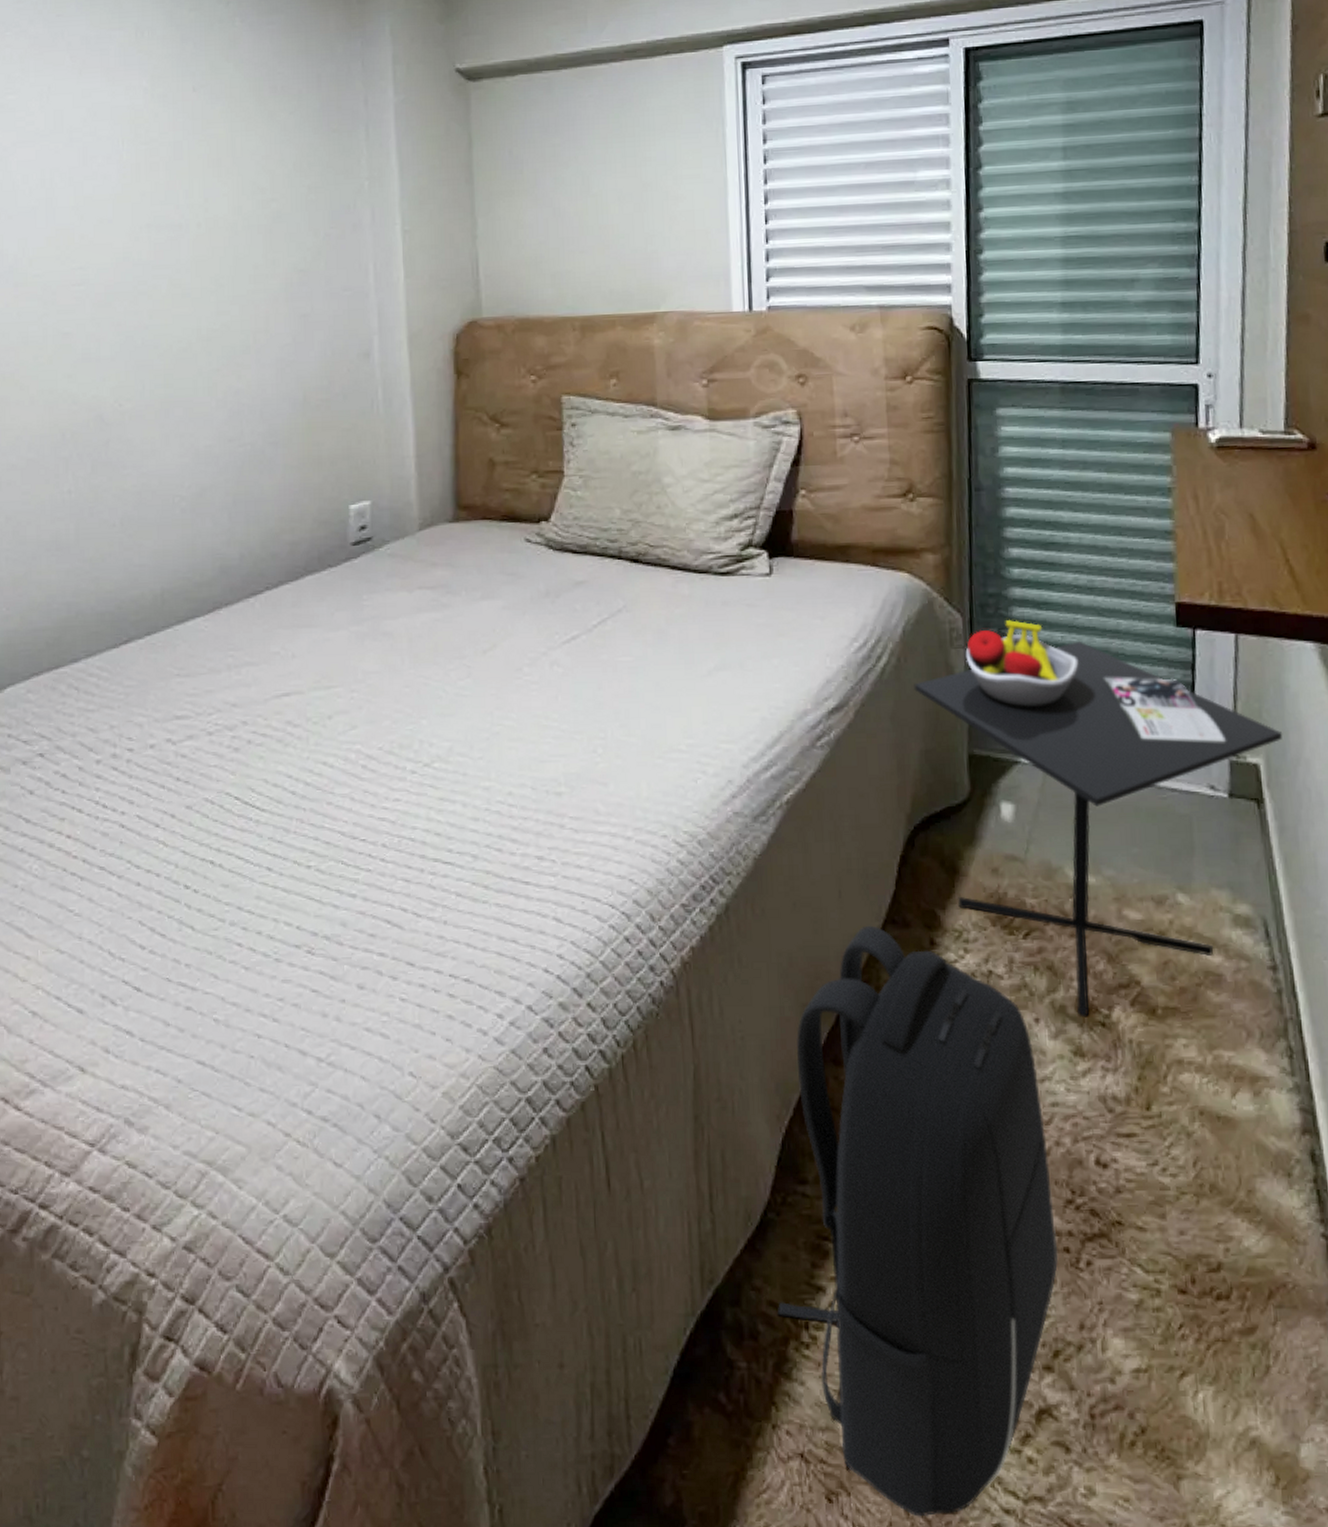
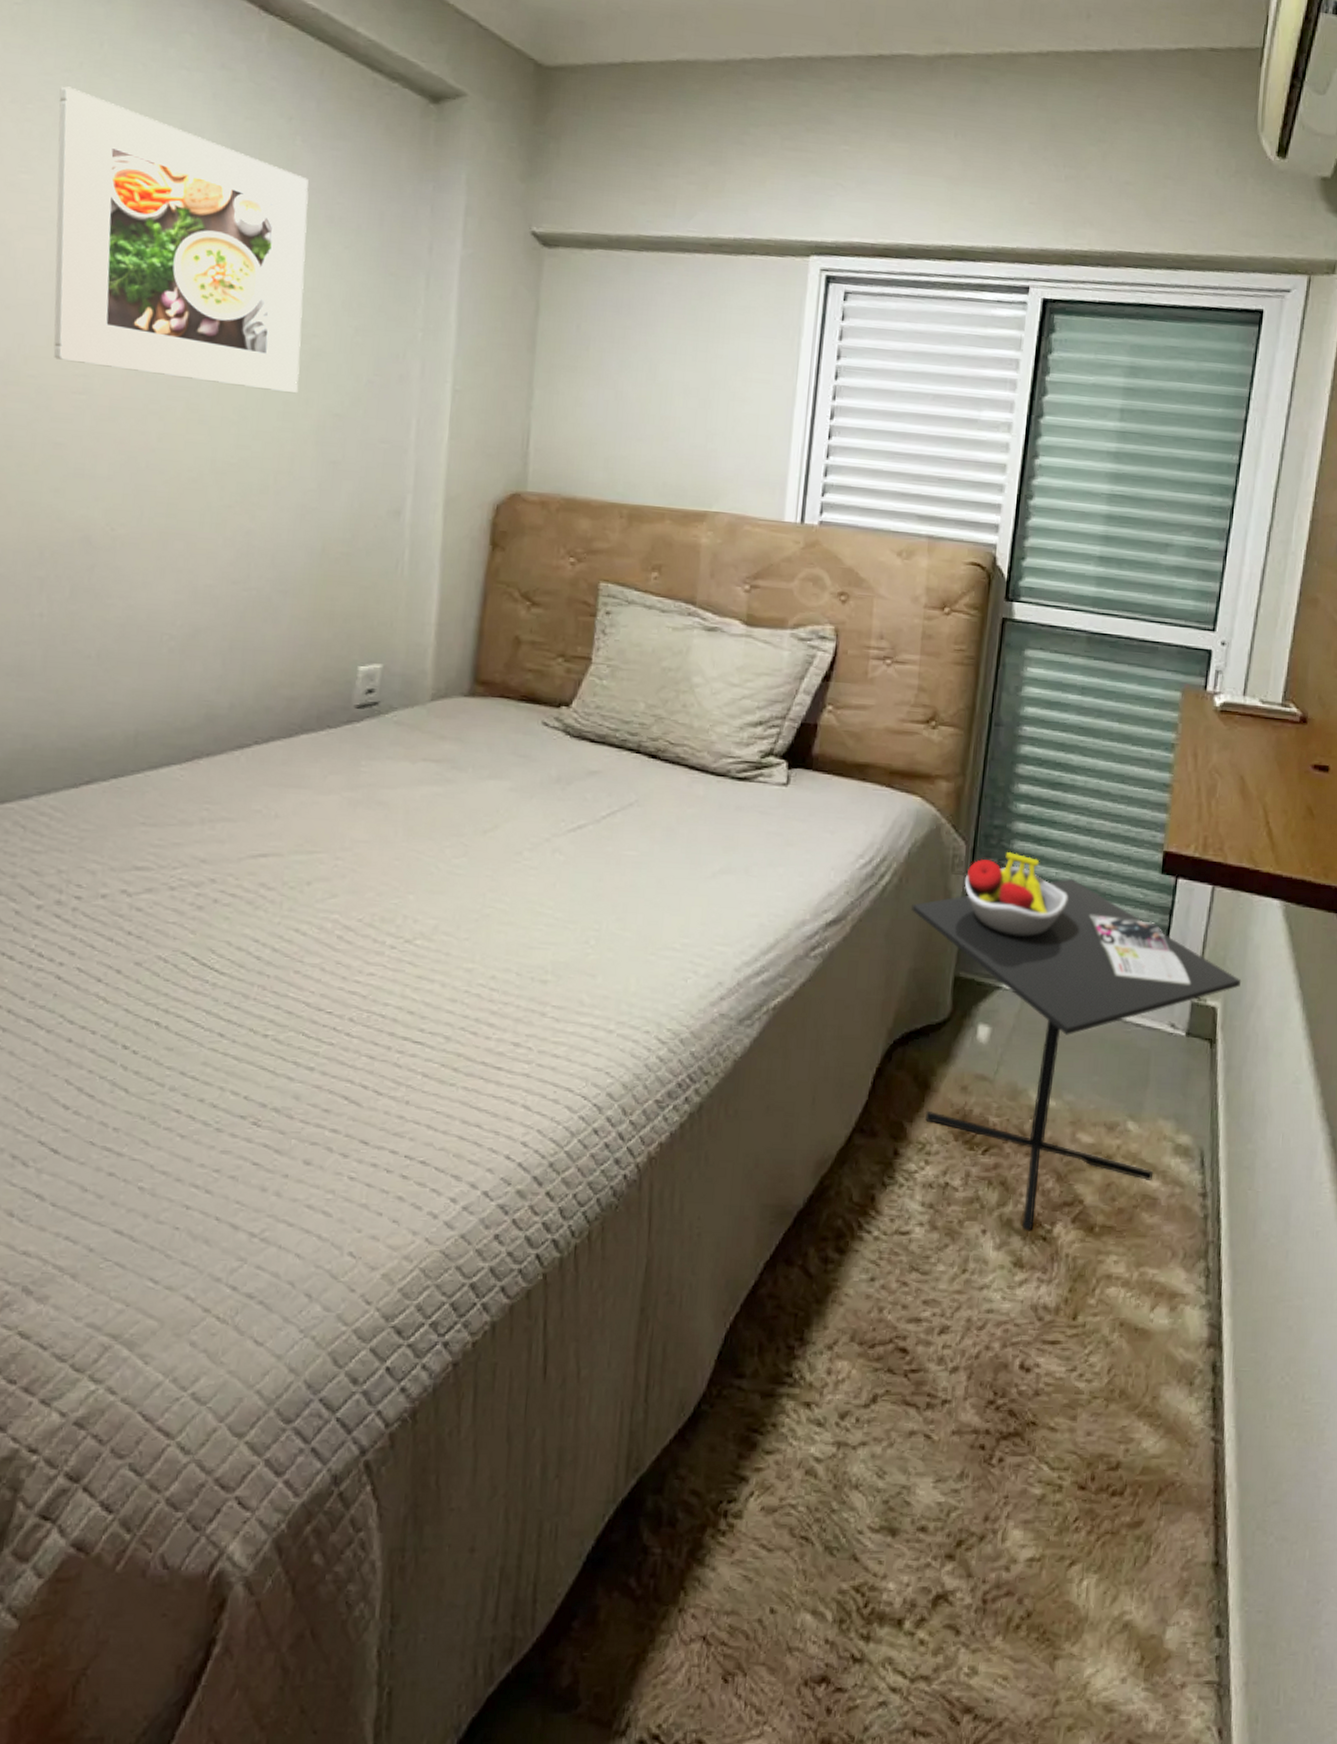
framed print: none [31,10,265,258] -> present [53,86,309,394]
backpack: present [778,925,1058,1517] -> none [699,1132,978,1696]

